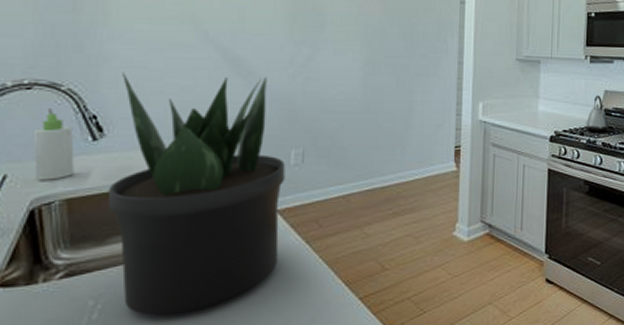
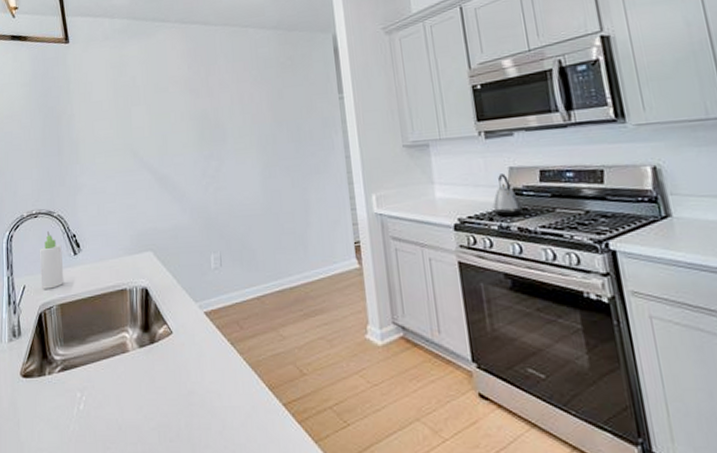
planter: present [108,72,285,315] -> none [85,190,210,409]

